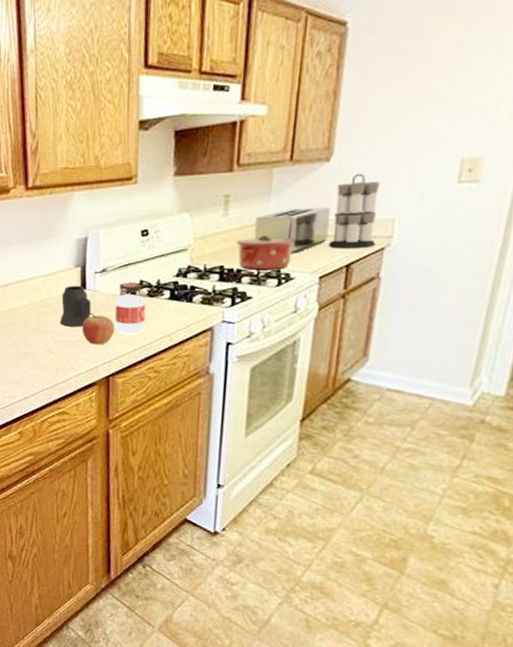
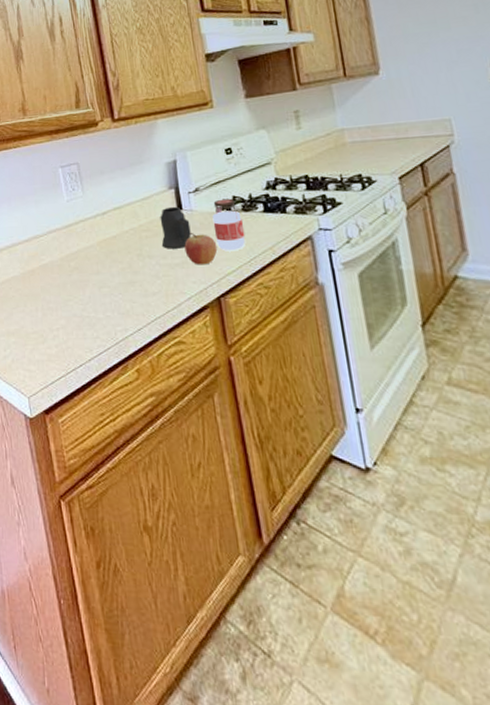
casserole: present [236,234,297,270] -> none [314,142,369,177]
toaster: present [254,206,331,254] -> none [327,113,396,159]
spice rack: present [328,173,381,249] -> none [392,82,441,150]

